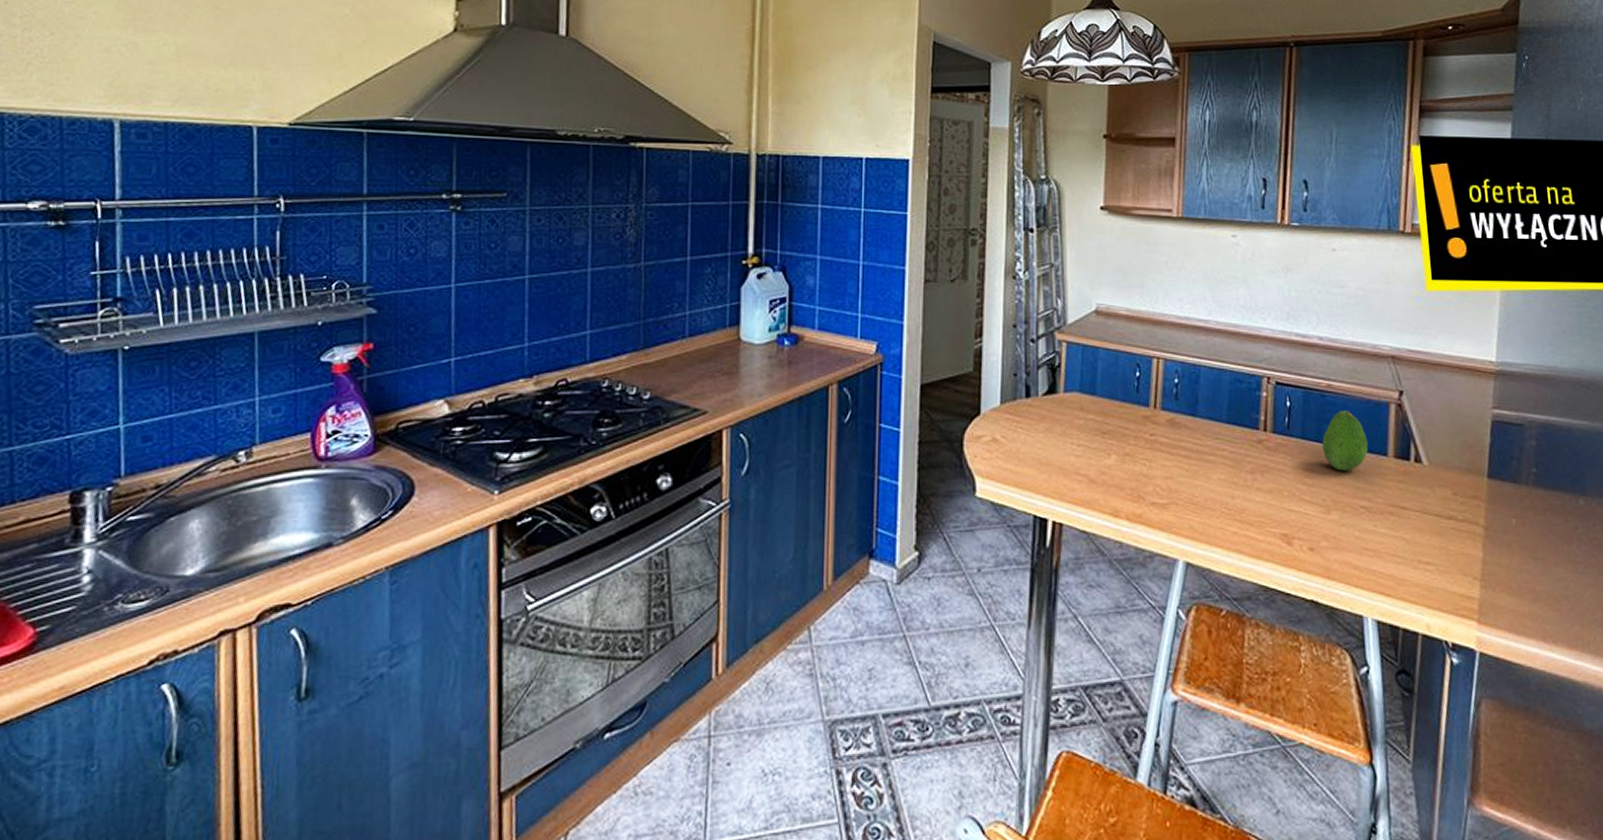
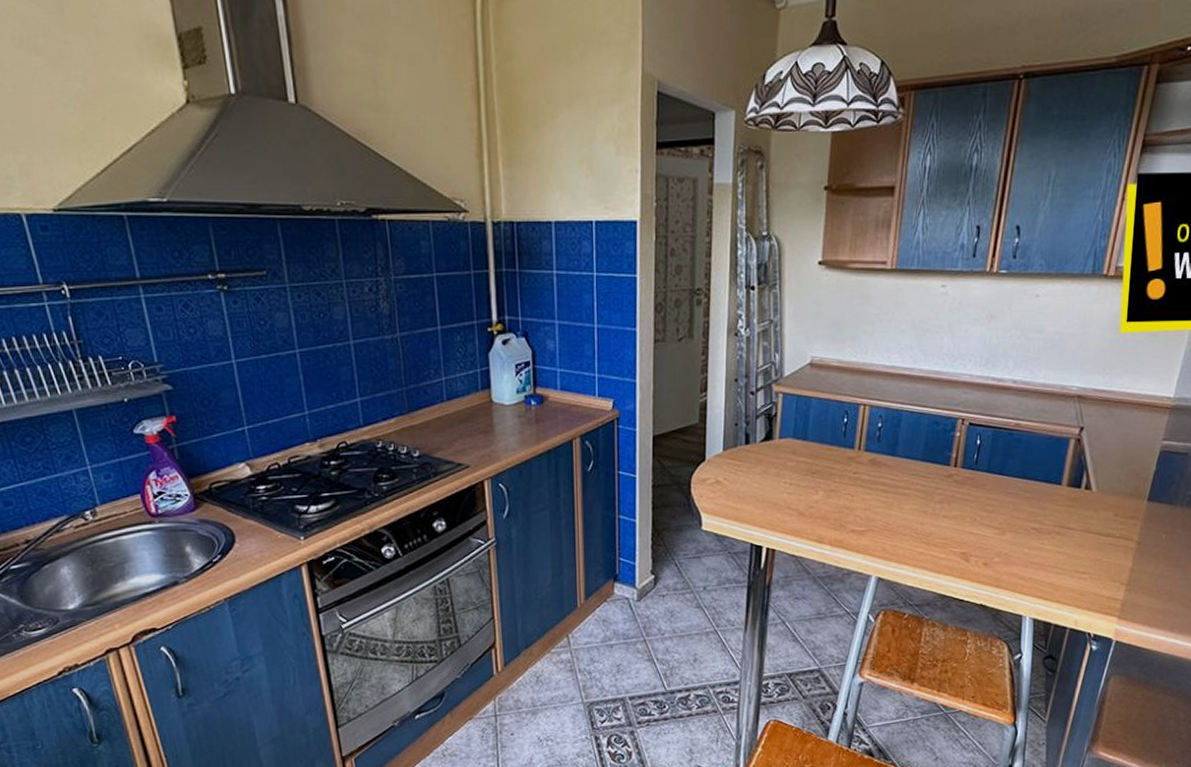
fruit: present [1322,410,1369,471] -> none [1005,446,1046,499]

